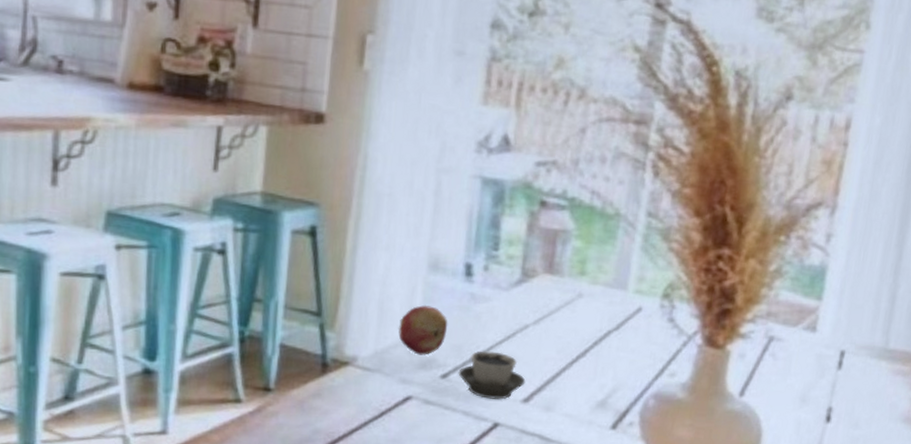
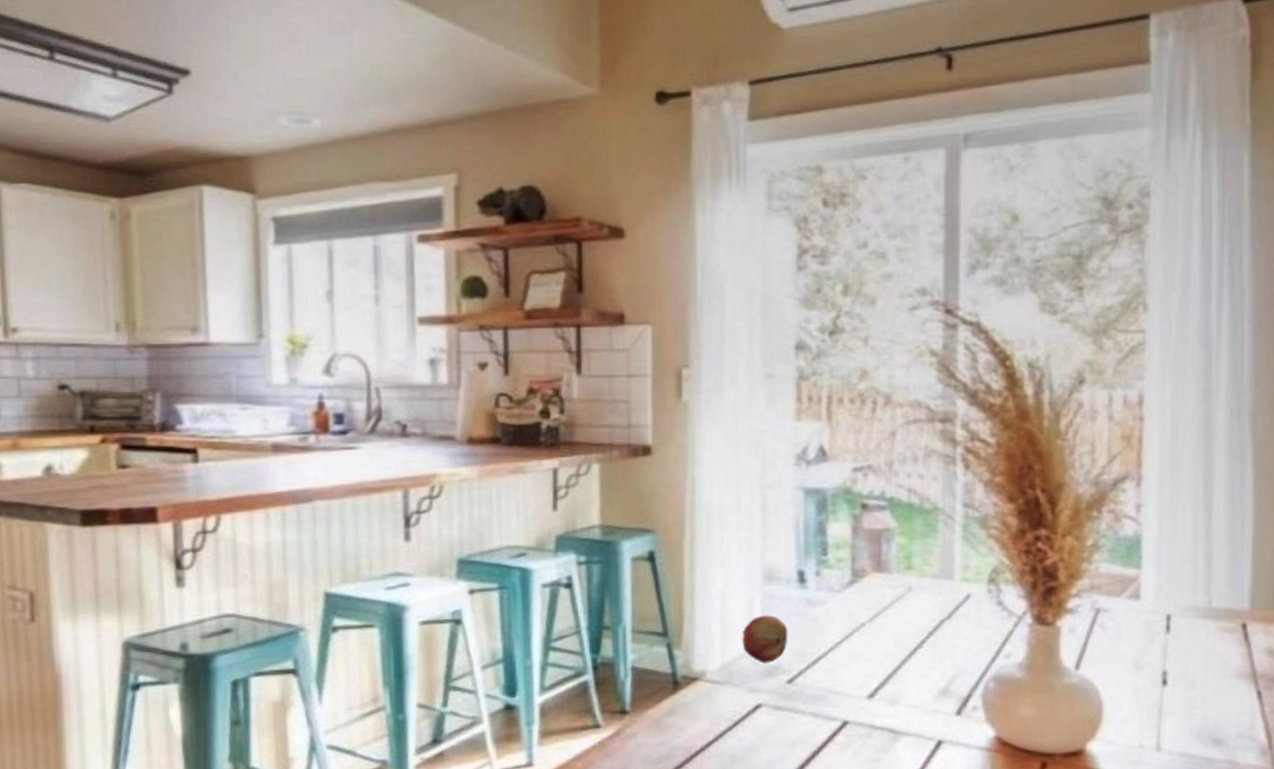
cup: present [458,351,526,400] -> none [803,652,868,699]

